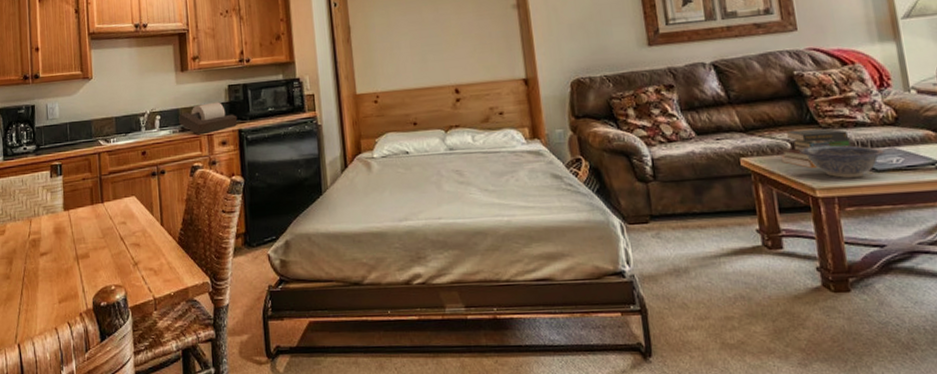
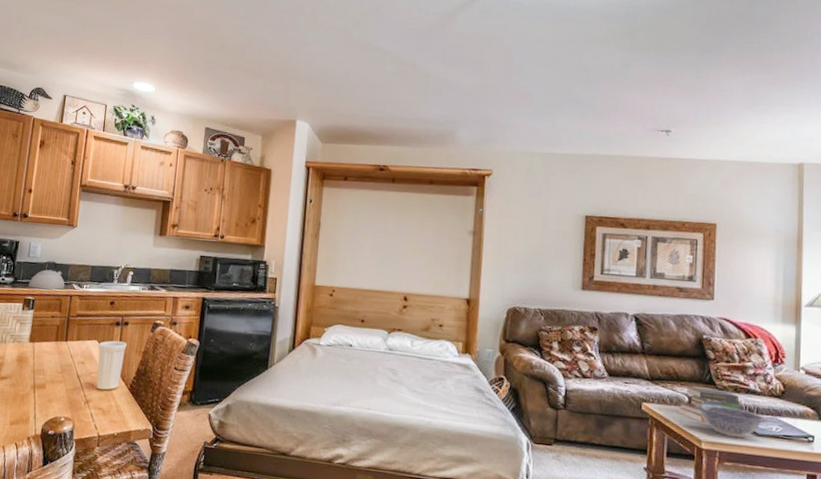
kettle: none [52,119,91,154] -> present [28,260,65,290]
cup: none [137,192,167,248] -> present [96,340,127,390]
paper towel holder: present [179,102,238,135] -> none [149,268,204,296]

